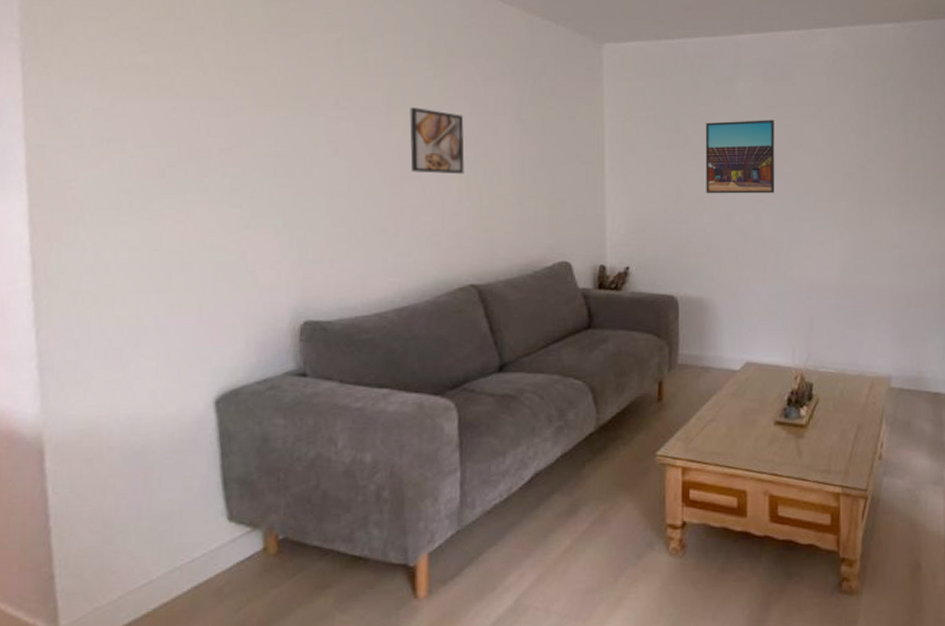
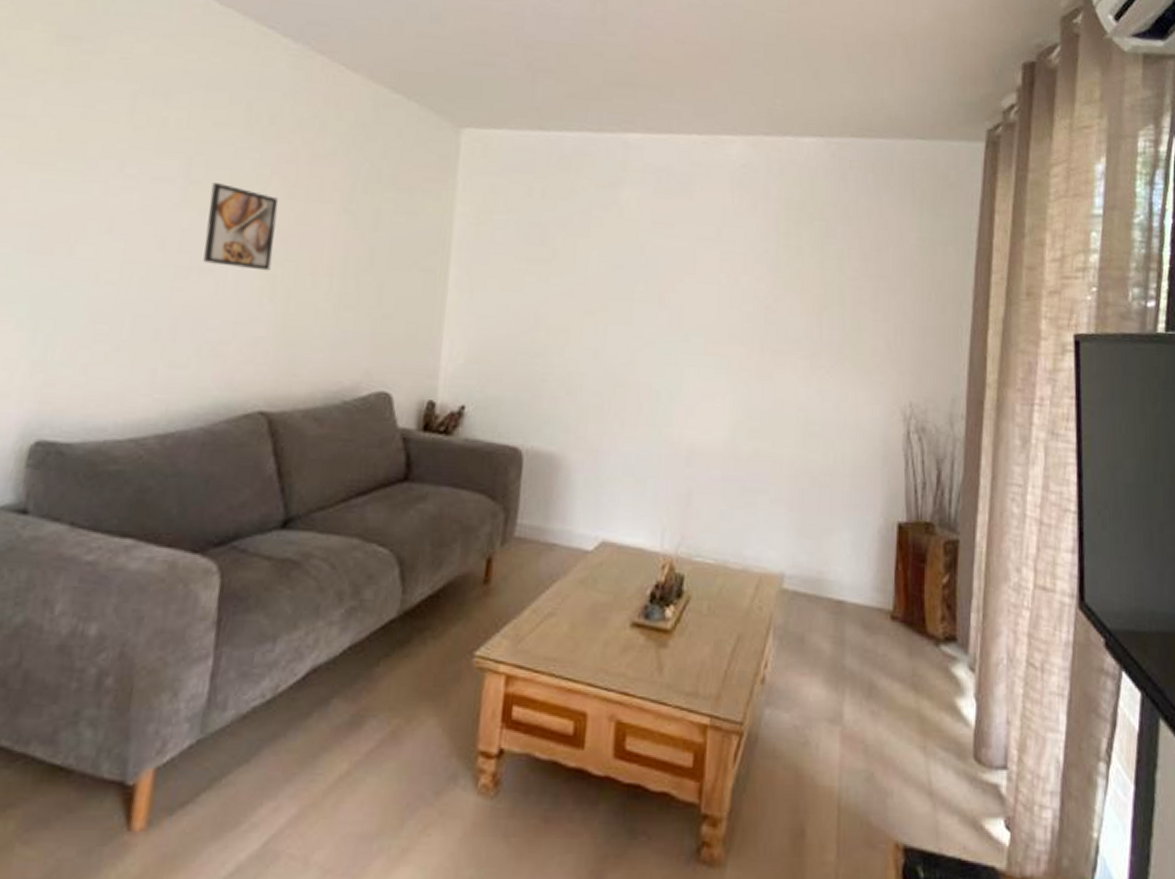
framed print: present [705,120,775,194] -> none [571,235,663,330]

